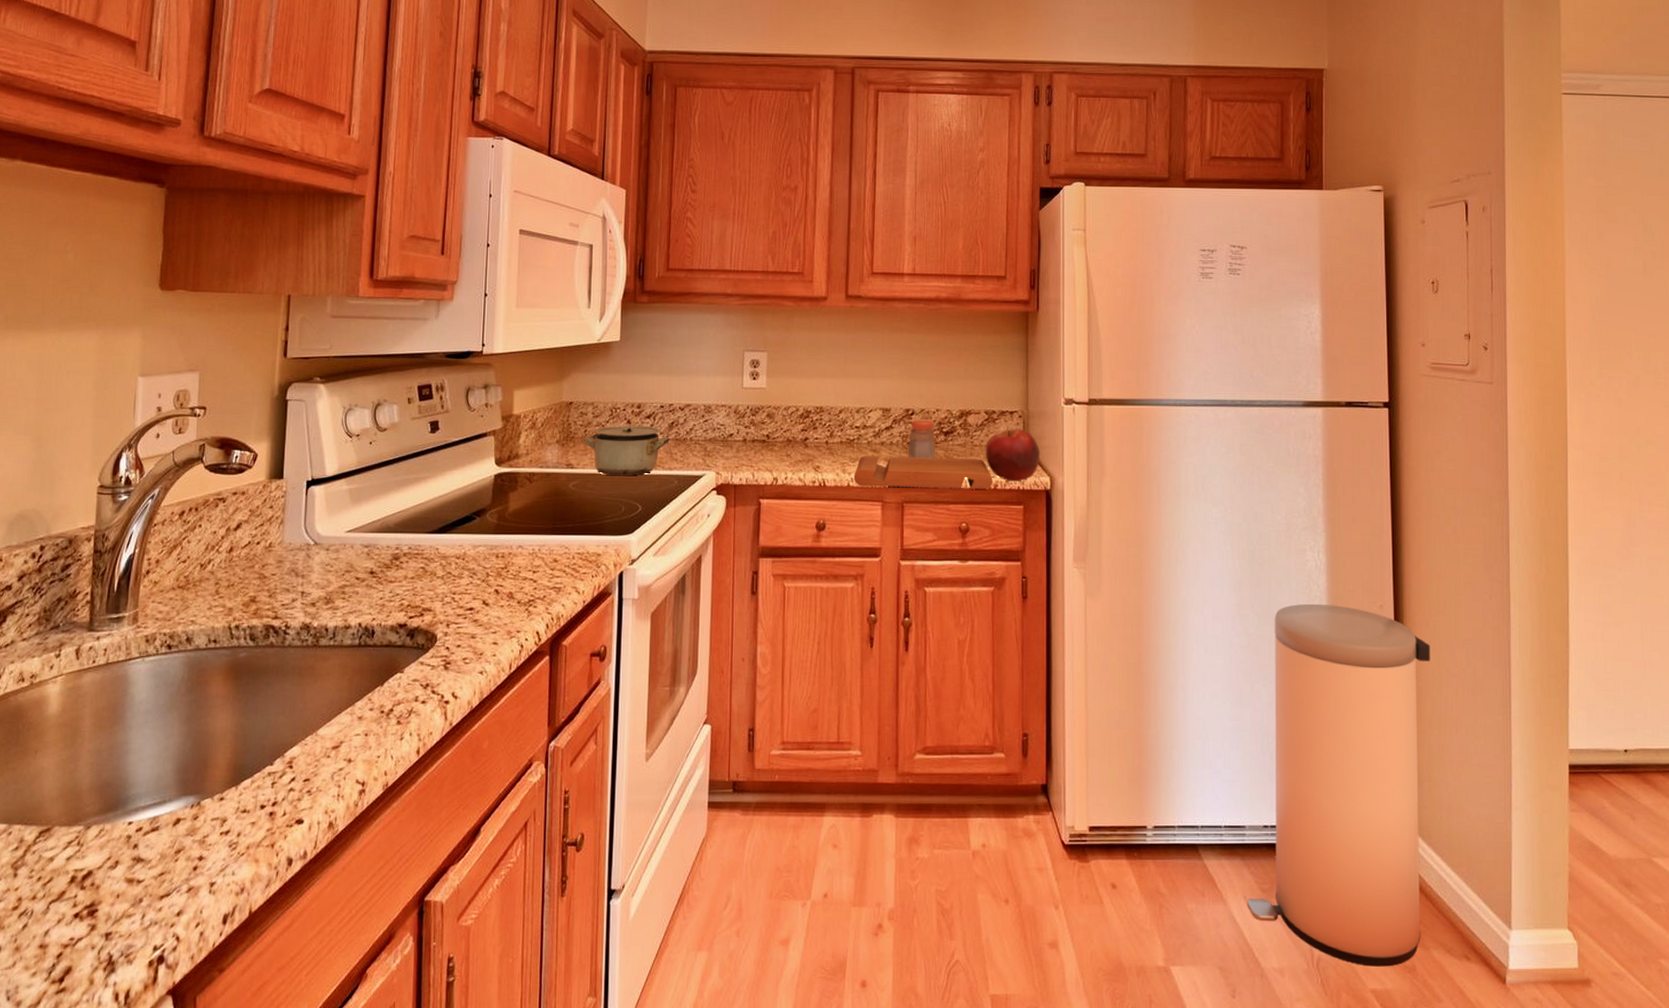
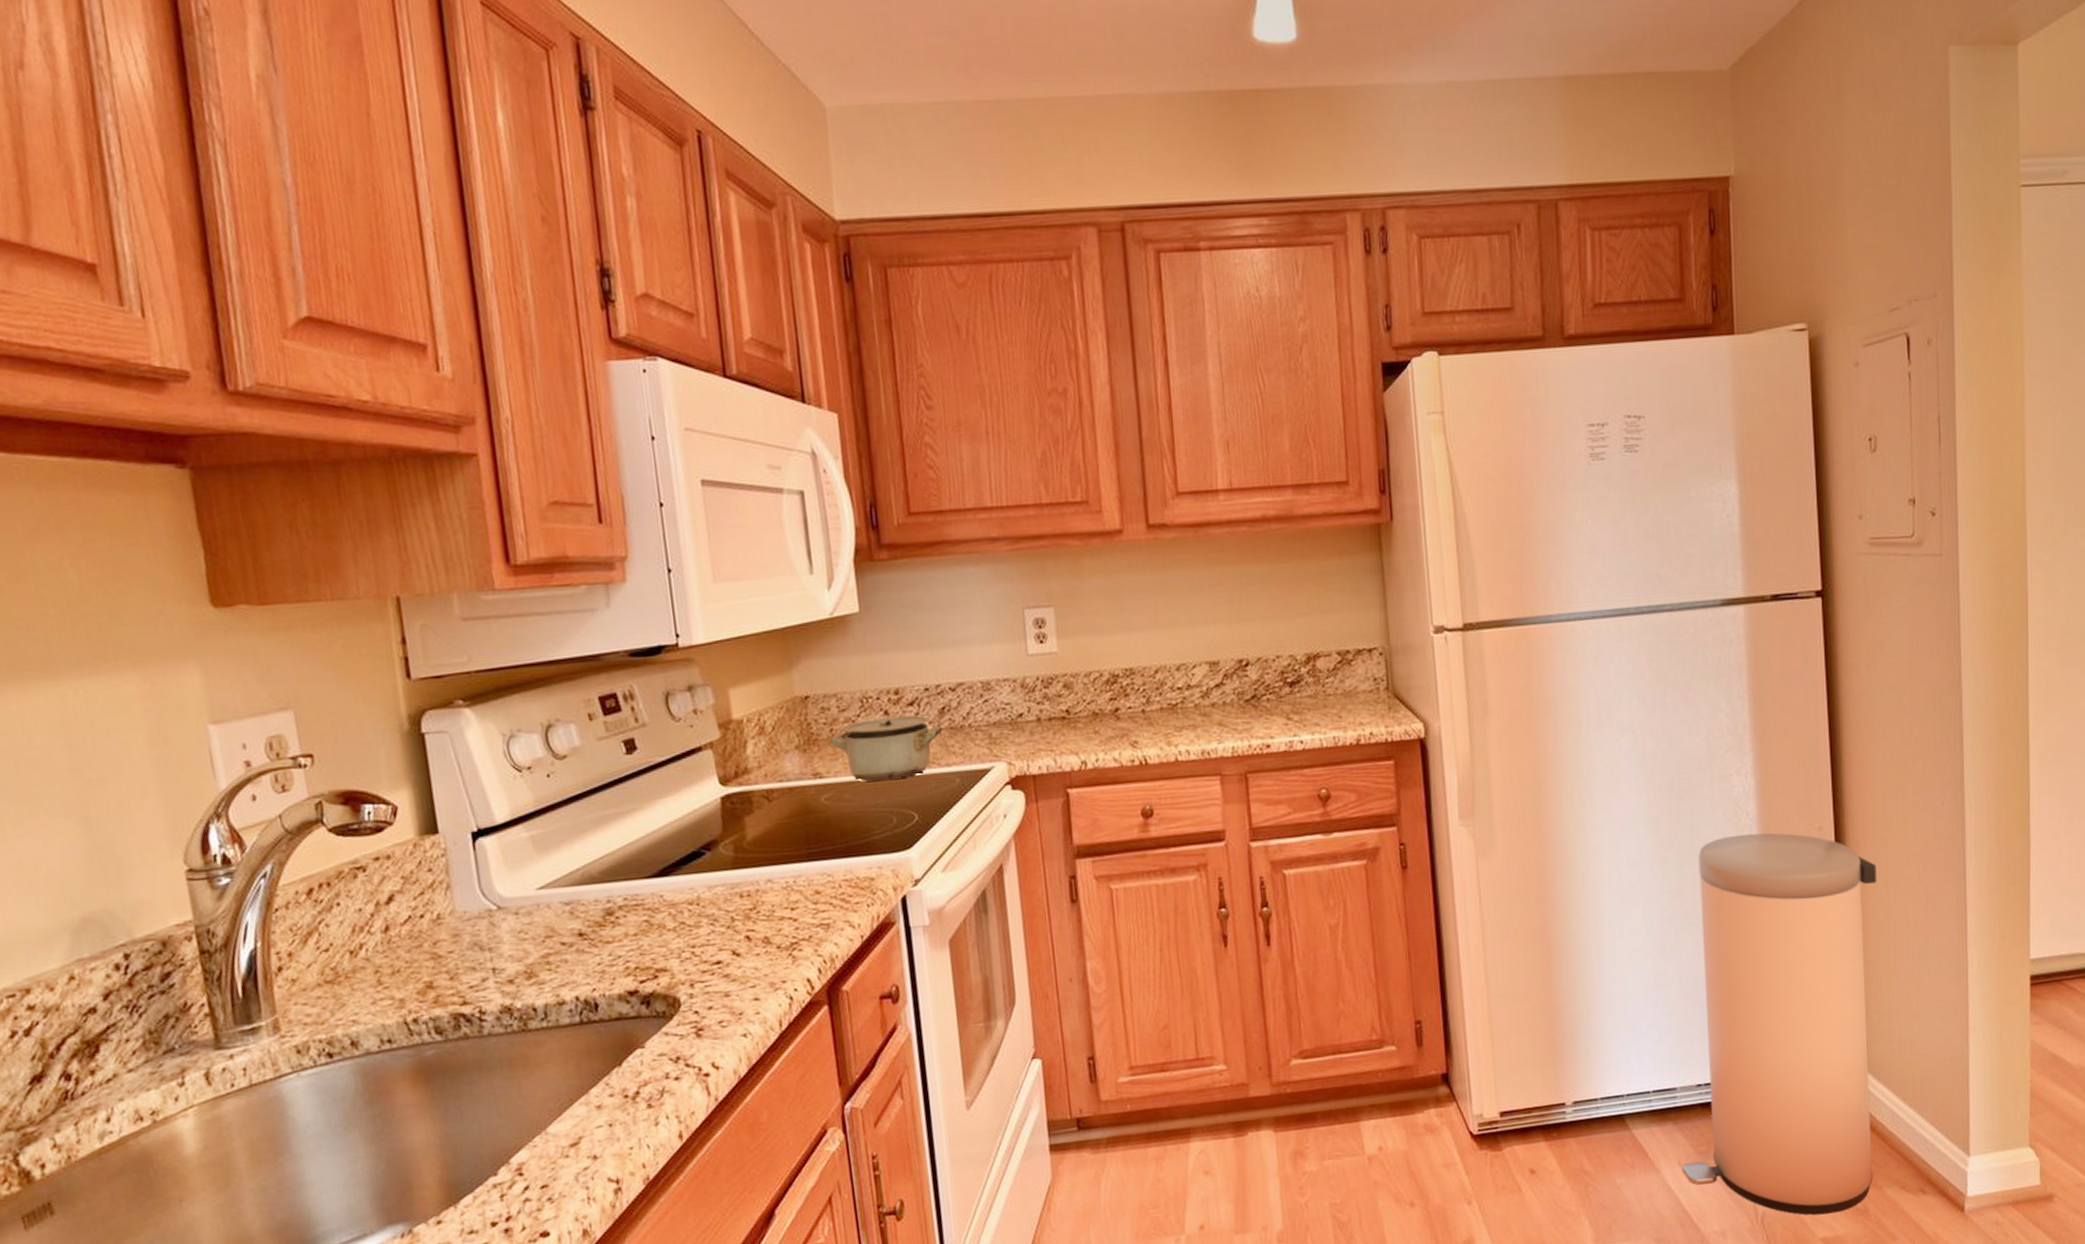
cutting board: present [853,456,993,489] -> none [1181,710,1354,759]
salt shaker: present [907,418,936,459] -> none [1245,668,1282,719]
fruit: present [985,428,1040,481] -> none [1341,668,1410,733]

